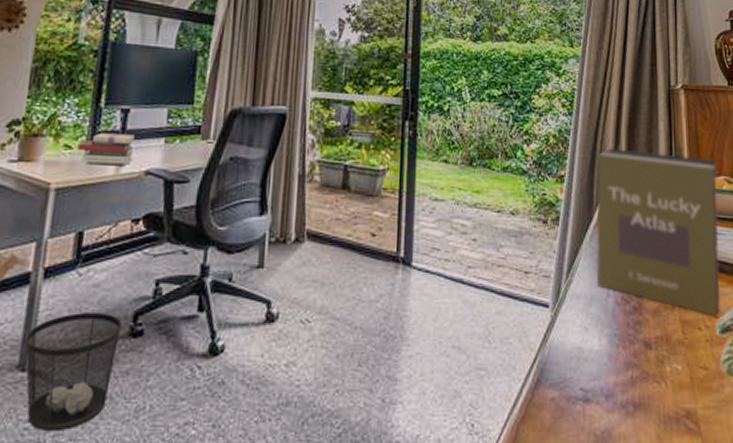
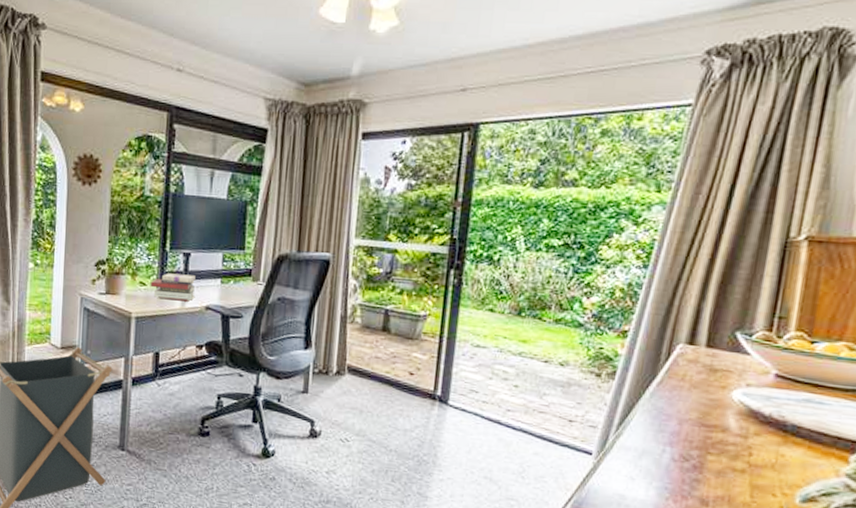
waste bin: present [25,311,123,432] -> none [122,413,193,495]
books: present [596,148,721,317] -> none [652,304,837,486]

